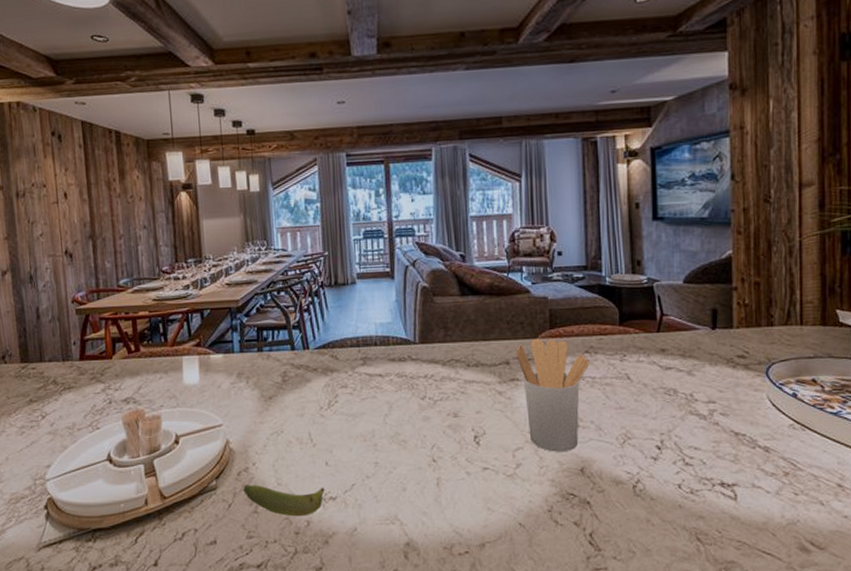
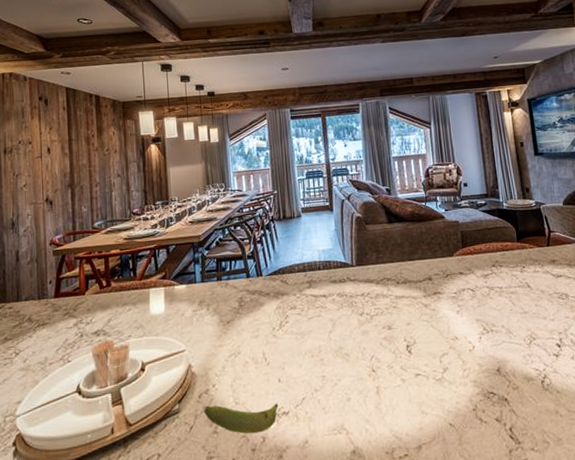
utensil holder: present [516,338,590,452] -> none [436,256,497,355]

